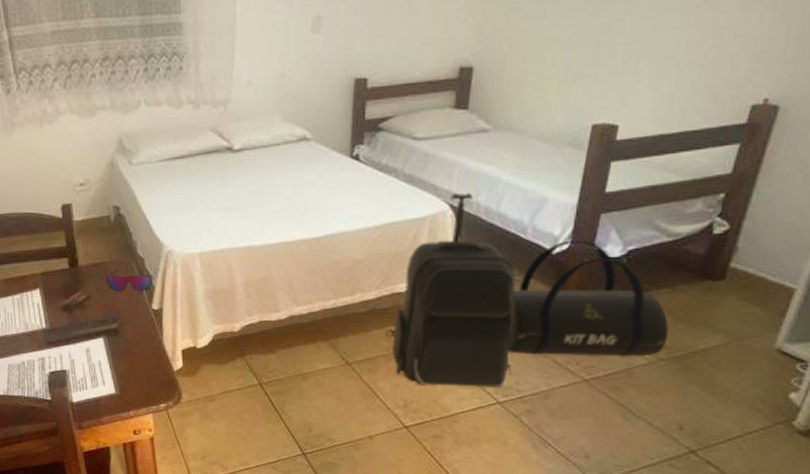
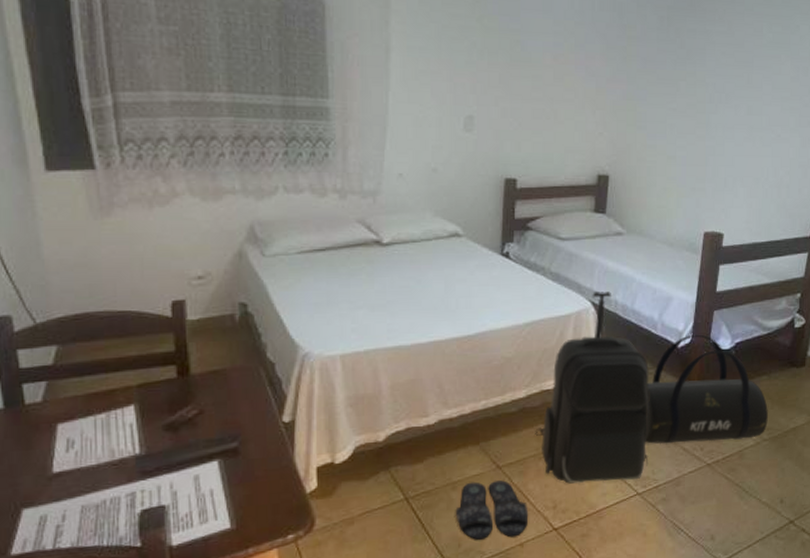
sunglasses: present [106,268,160,292] -> none [225,374,294,404]
slippers: none [306,375,378,430] -> present [455,480,529,540]

